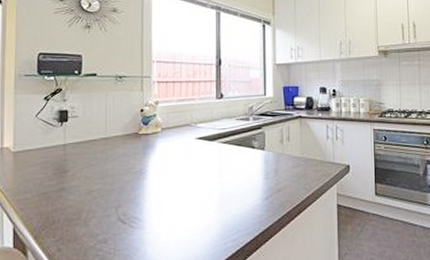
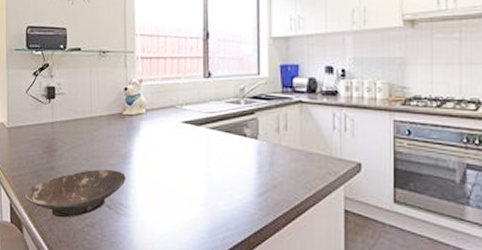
bowl: none [30,186,141,238] -> present [24,170,126,218]

